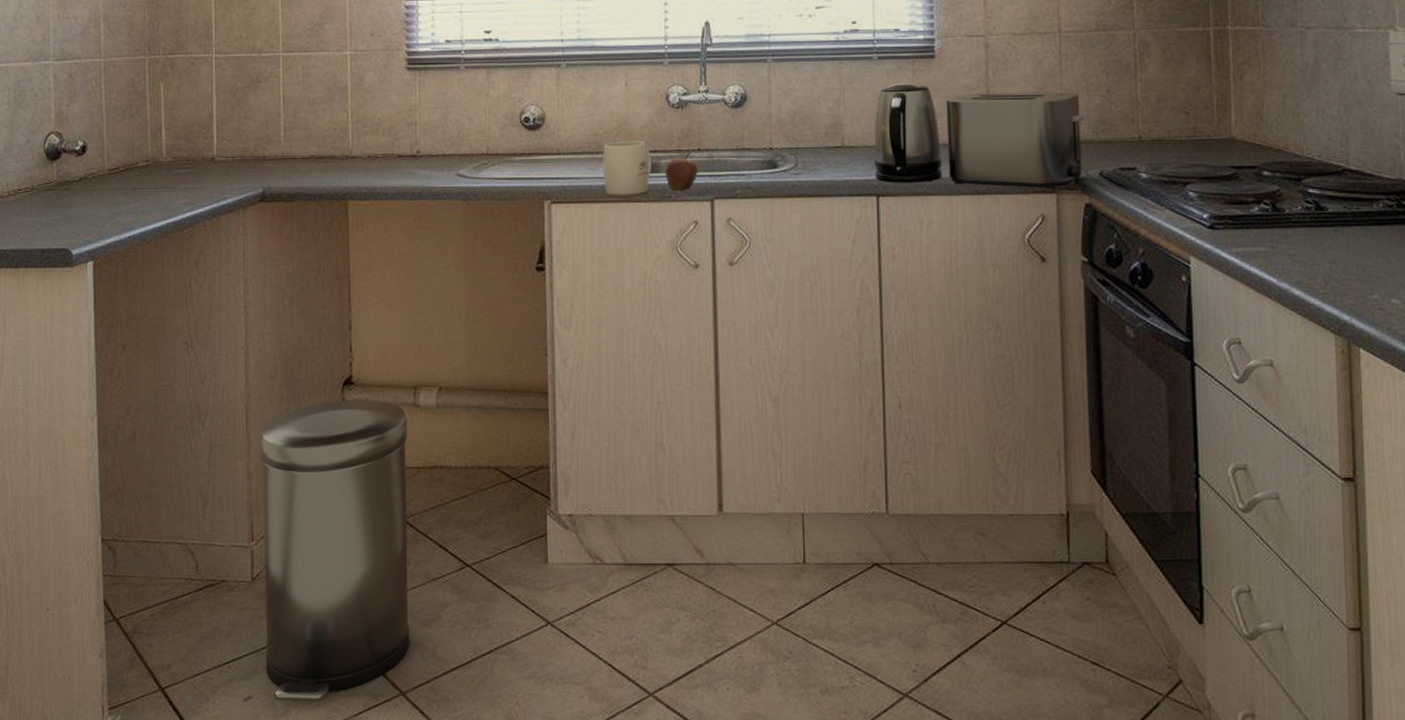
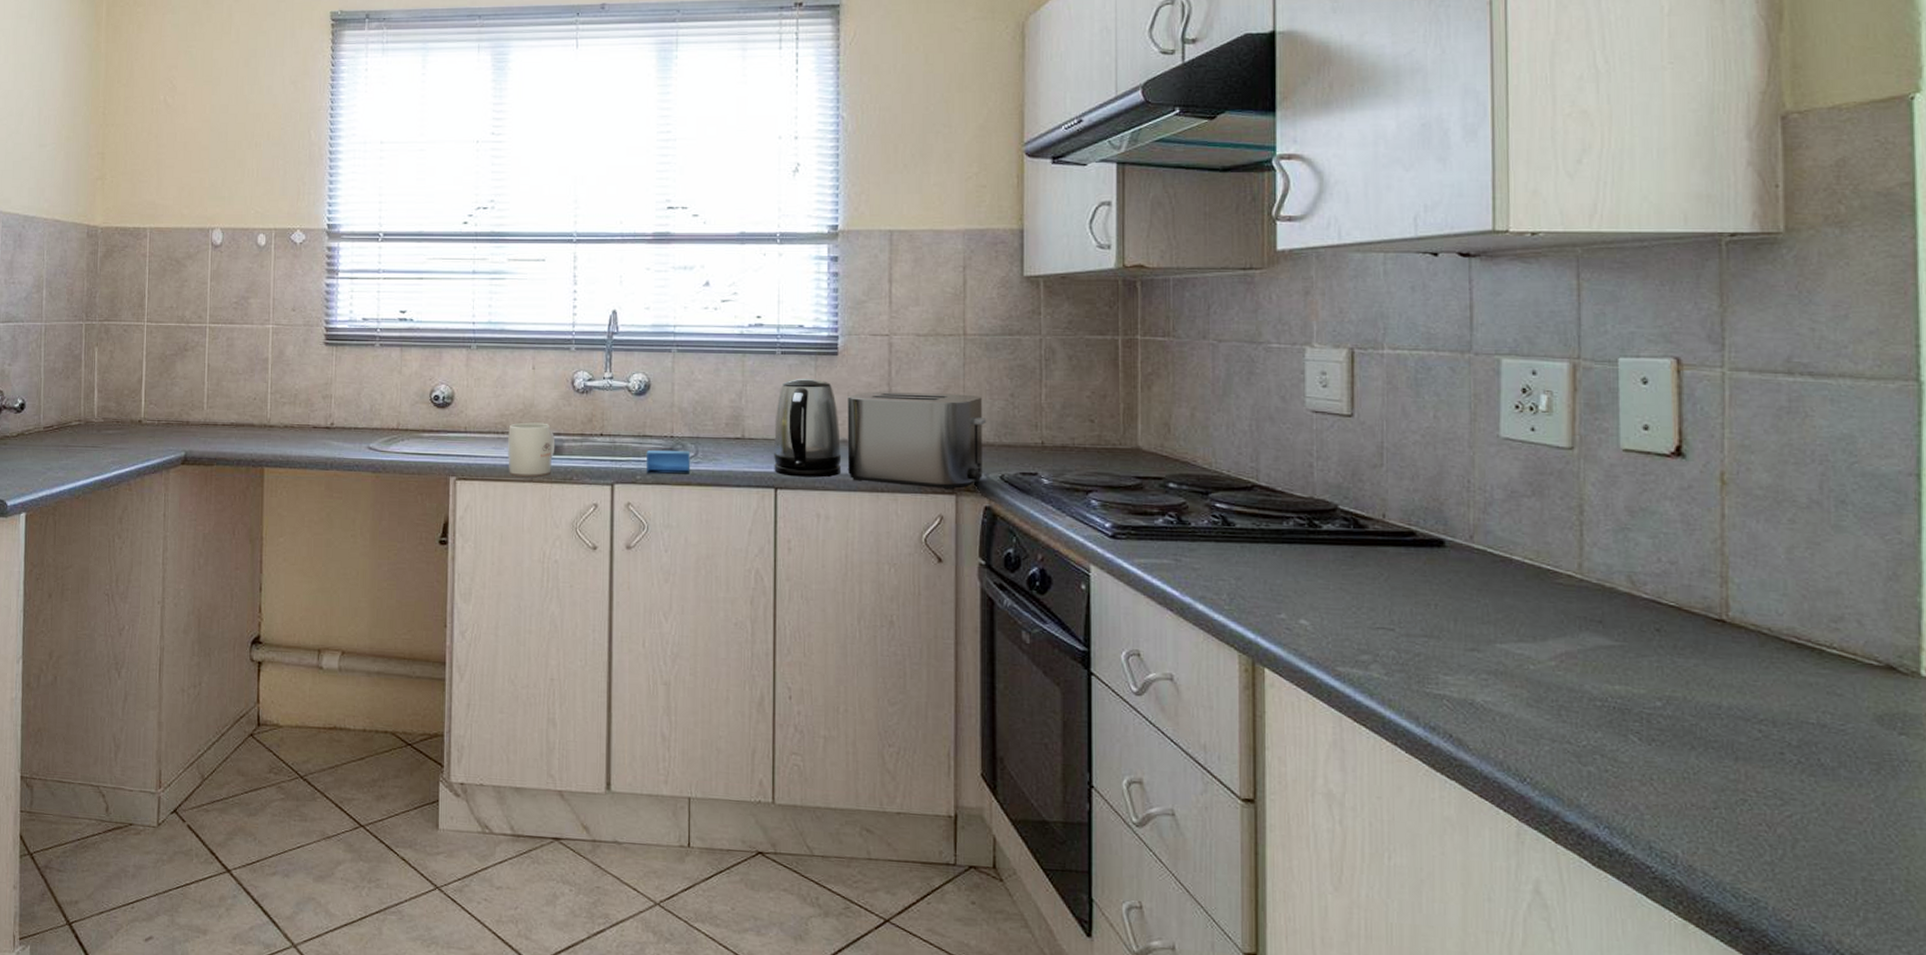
pedal bin: present [260,399,409,701] -> none [166,658,310,947]
fruit: present [665,152,698,192] -> none [567,436,600,475]
sponge: none [745,162,791,188] -> present [646,450,691,476]

